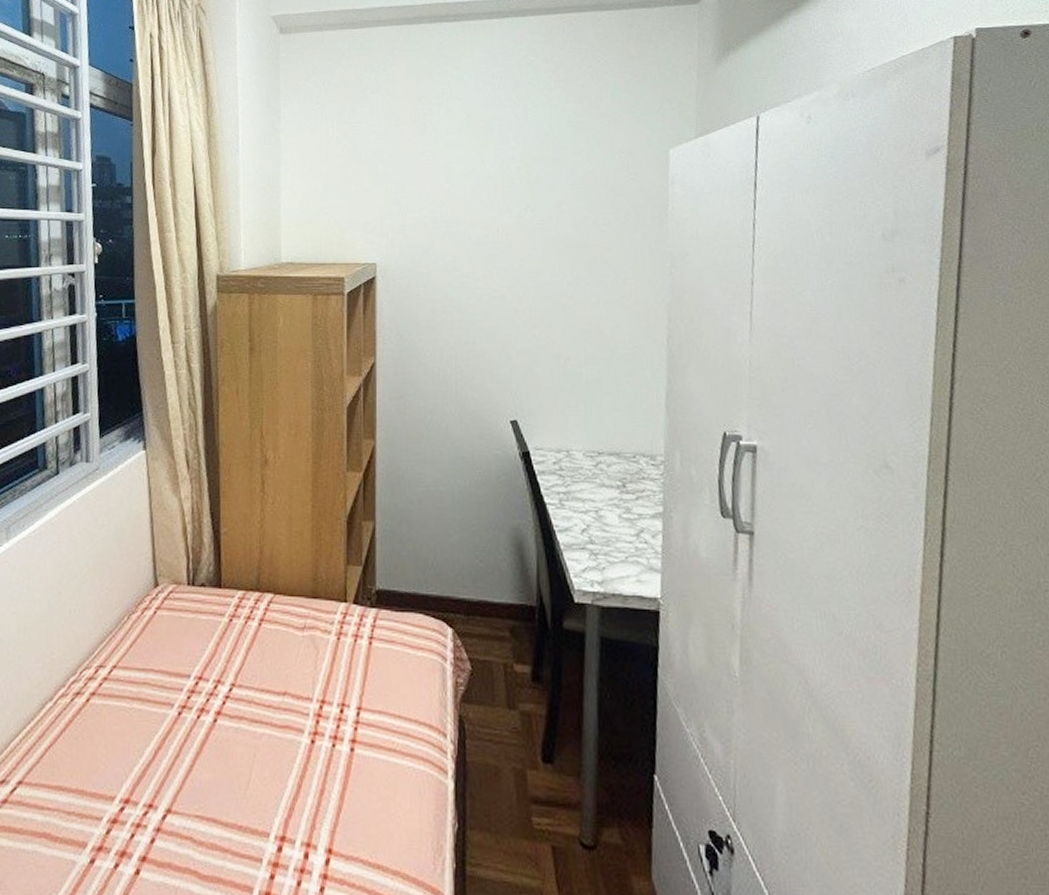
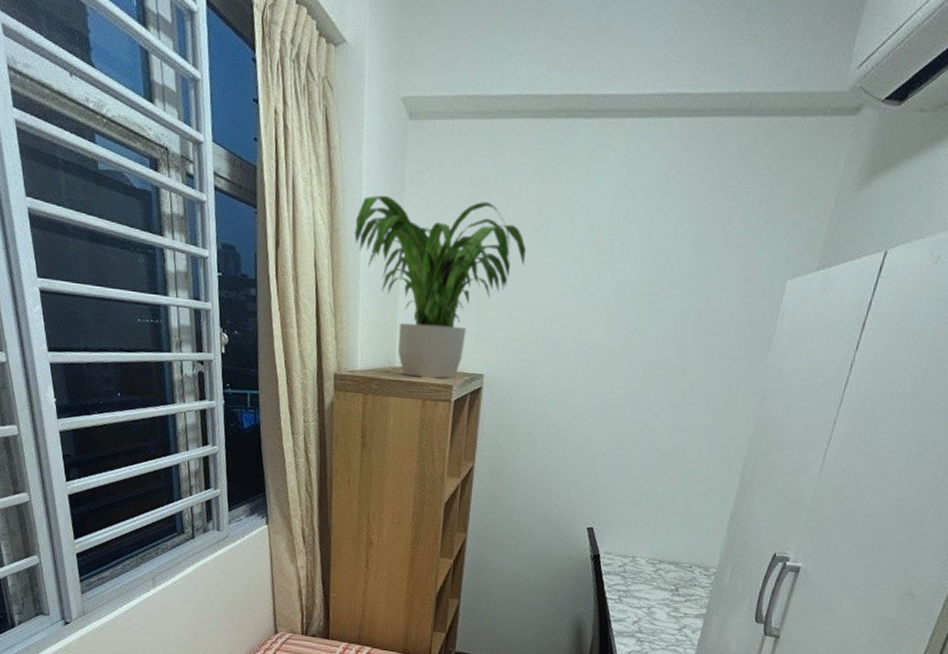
potted plant: none [232,100,405,272] -> present [354,195,526,379]

